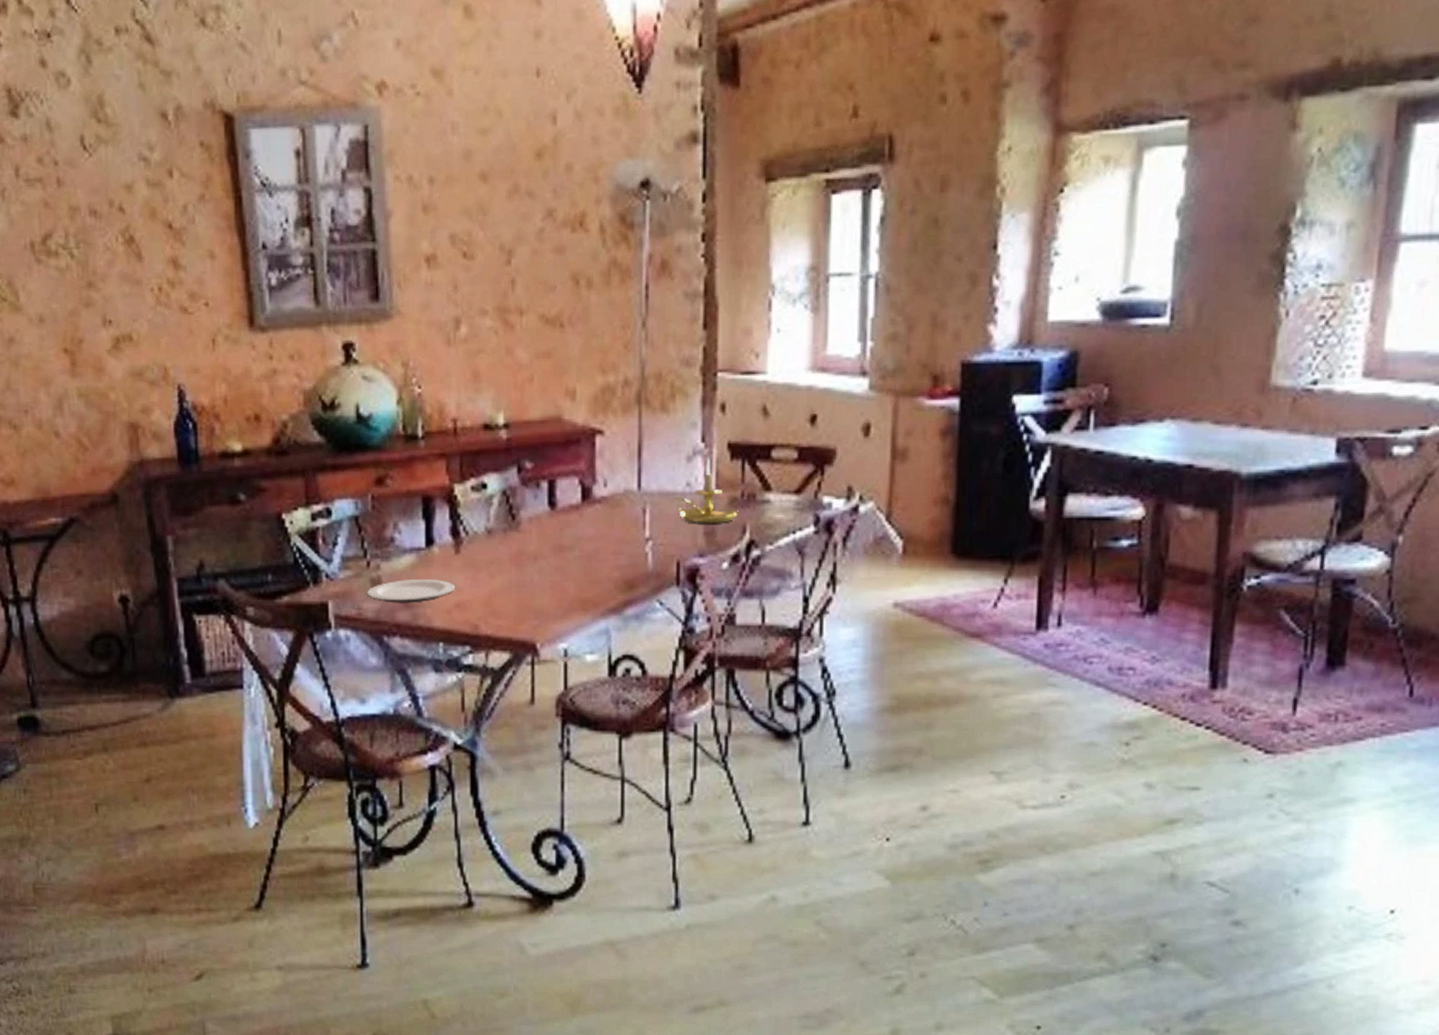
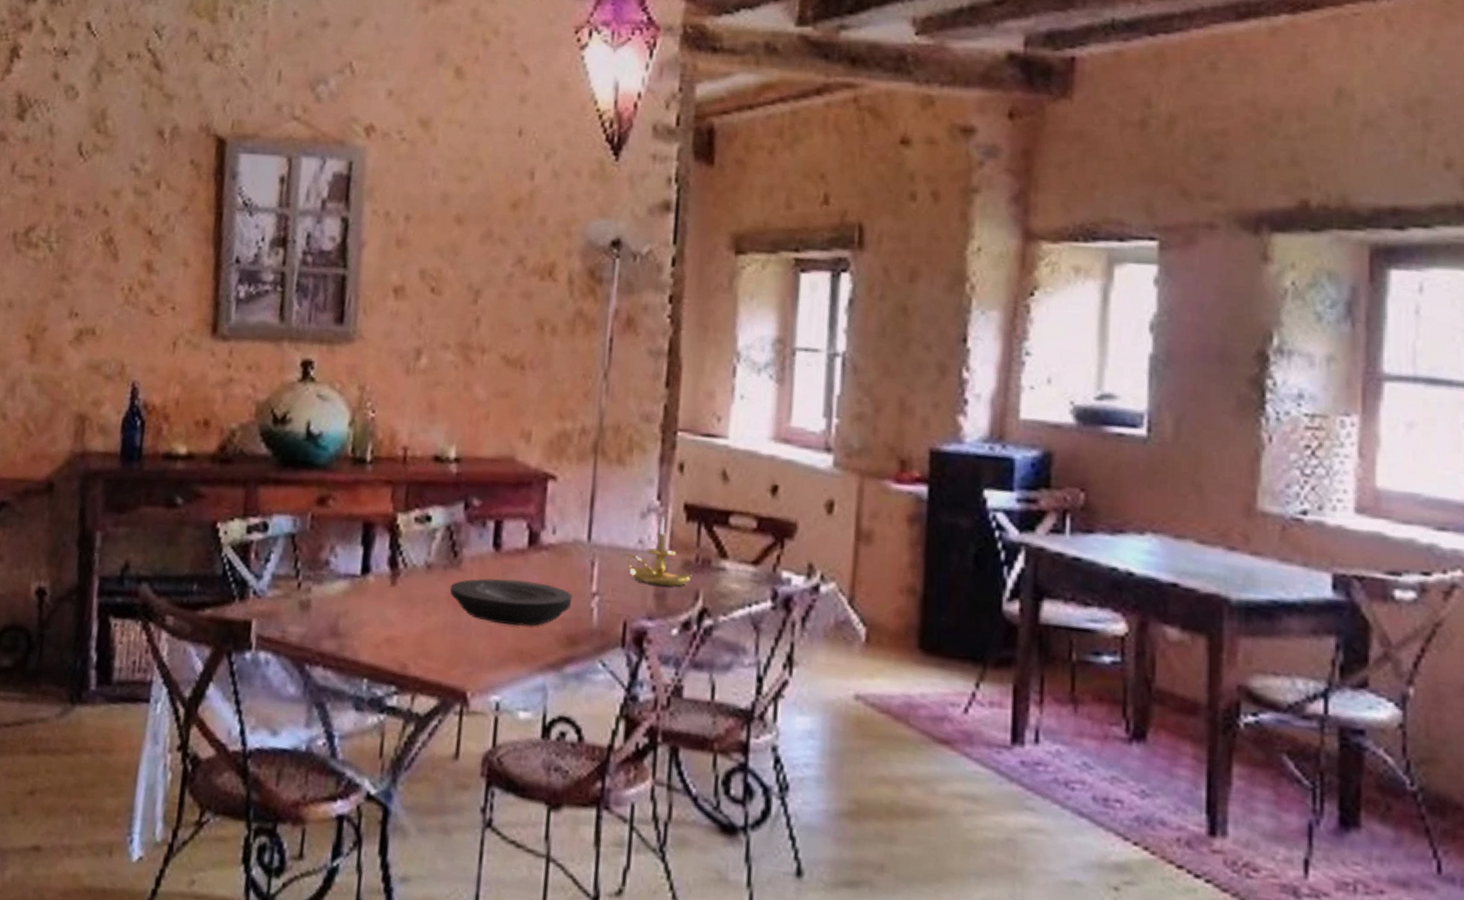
plate: present [366,580,455,603] -> none [293,606,387,633]
plate: none [511,535,628,578] -> present [449,578,573,626]

